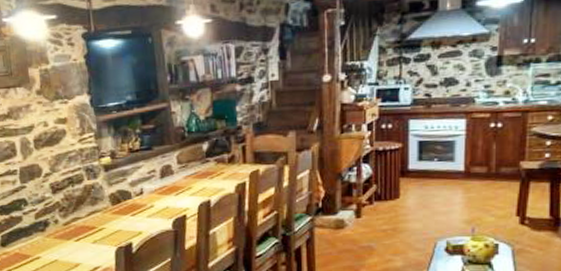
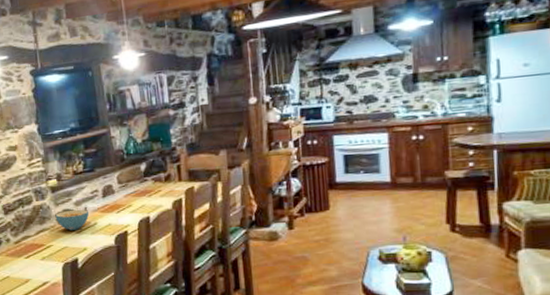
cereal bowl: none [108,190,146,213] -> present [55,209,89,231]

